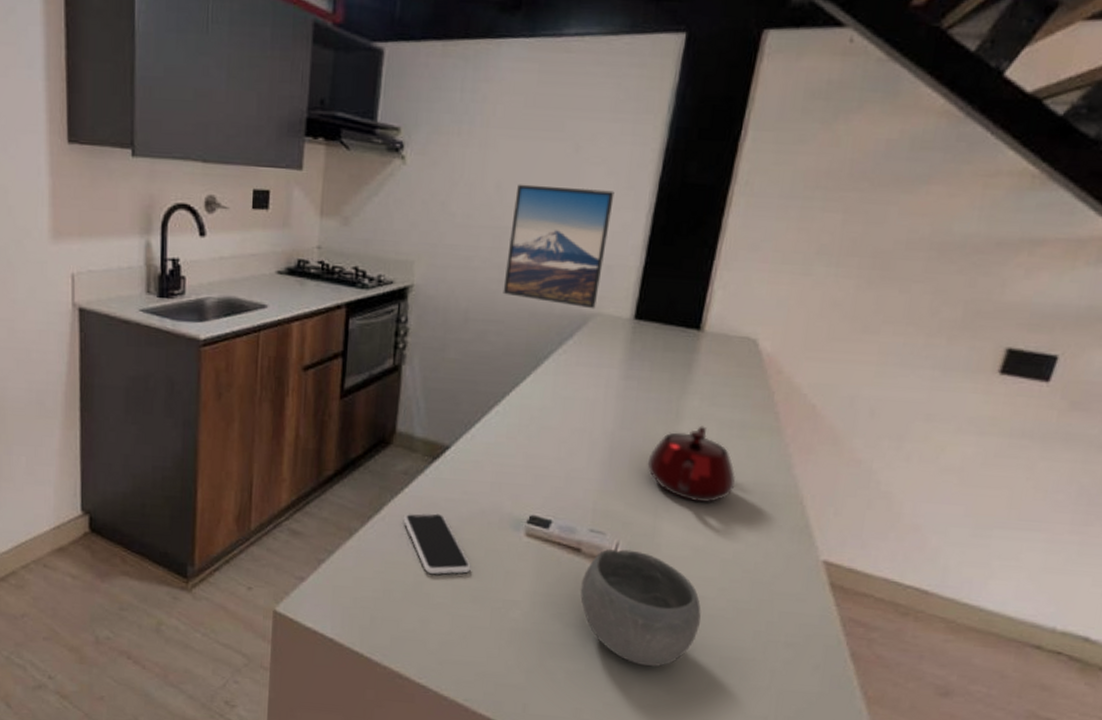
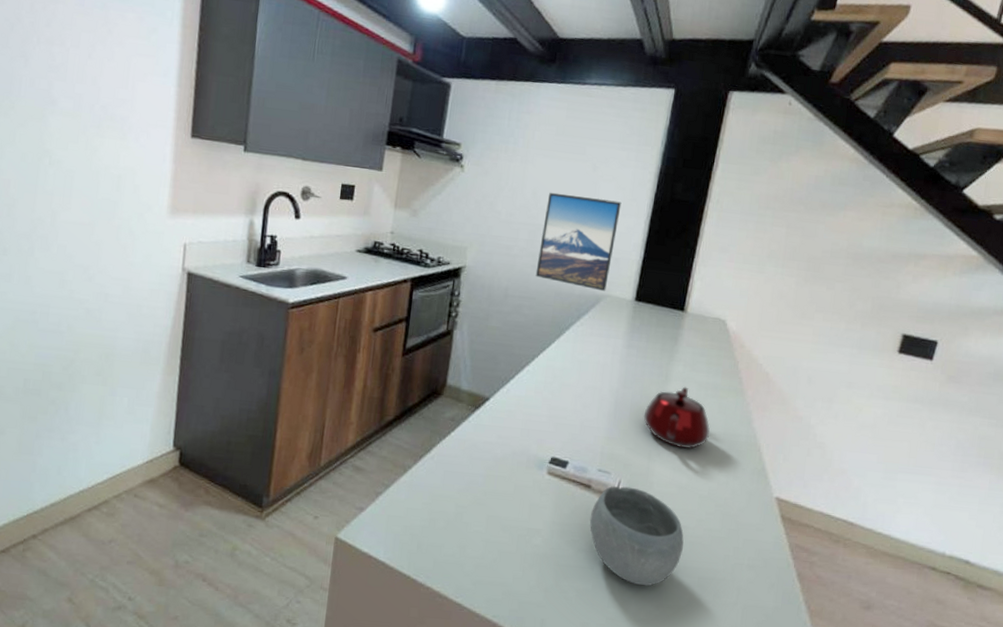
smartphone: present [403,513,471,574] -> none [449,453,503,506]

